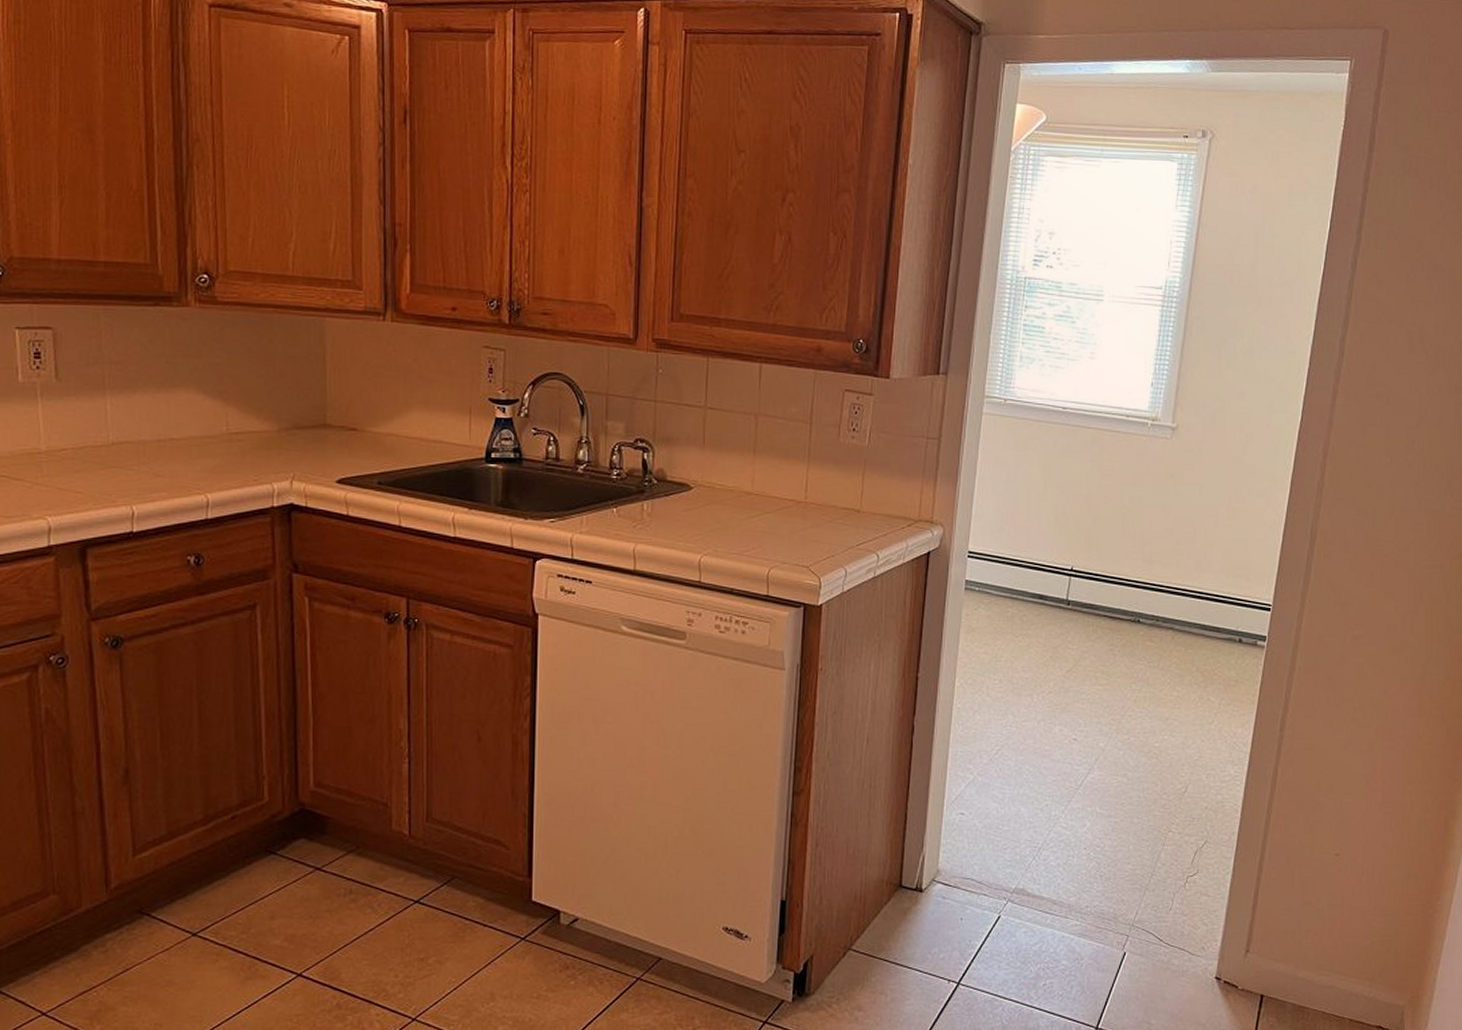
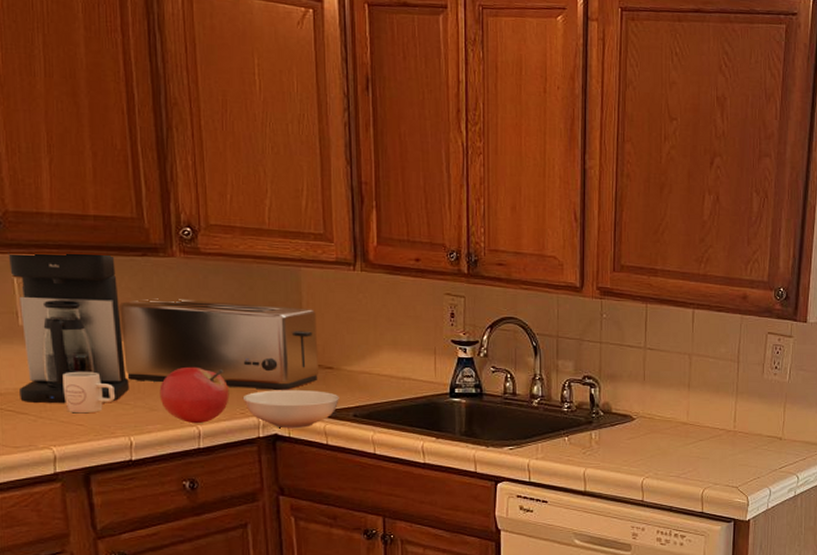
coffee maker: none [10,302,133,469] -> present [8,252,129,404]
mug: none [62,432,119,480] -> present [62,371,116,414]
toaster: none [127,352,341,455] -> present [119,298,318,391]
fruit: none [166,427,242,492] -> present [159,366,230,424]
bowl: none [256,454,363,498] -> present [242,390,339,429]

